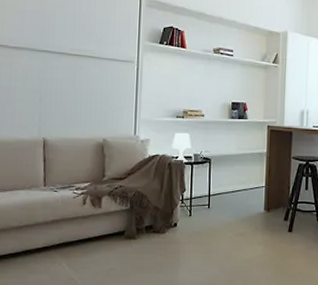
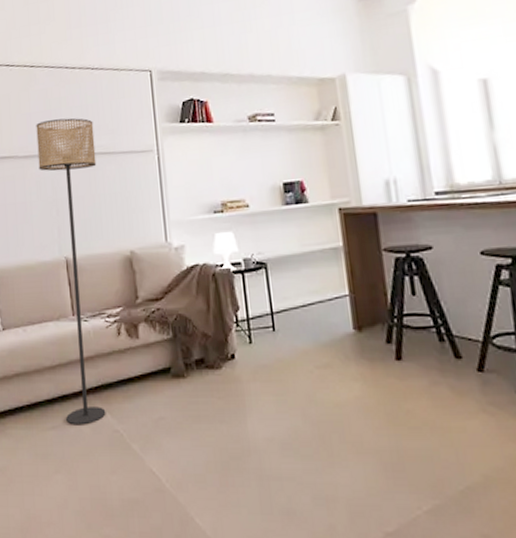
floor lamp: none [27,20,84,274] -> present [36,118,106,425]

